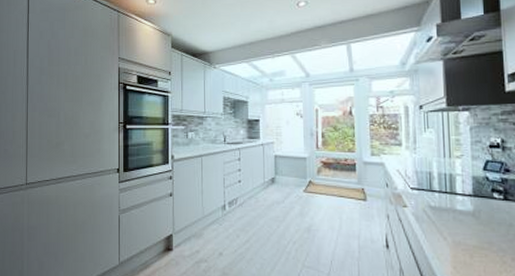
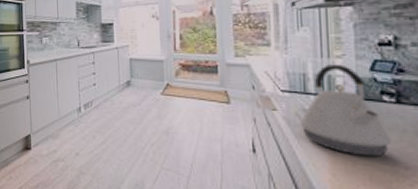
kettle: none [427,164,501,249] -> present [300,64,392,157]

